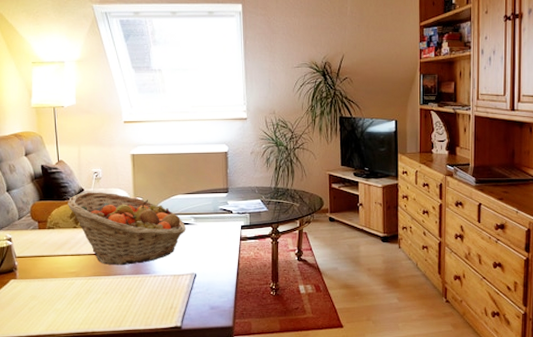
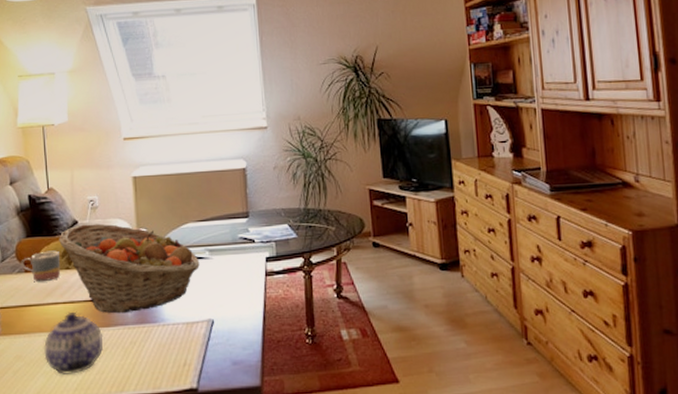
mug: none [35,212,69,238] -> present [21,250,61,282]
teapot: none [55,263,105,312] -> present [44,313,103,374]

